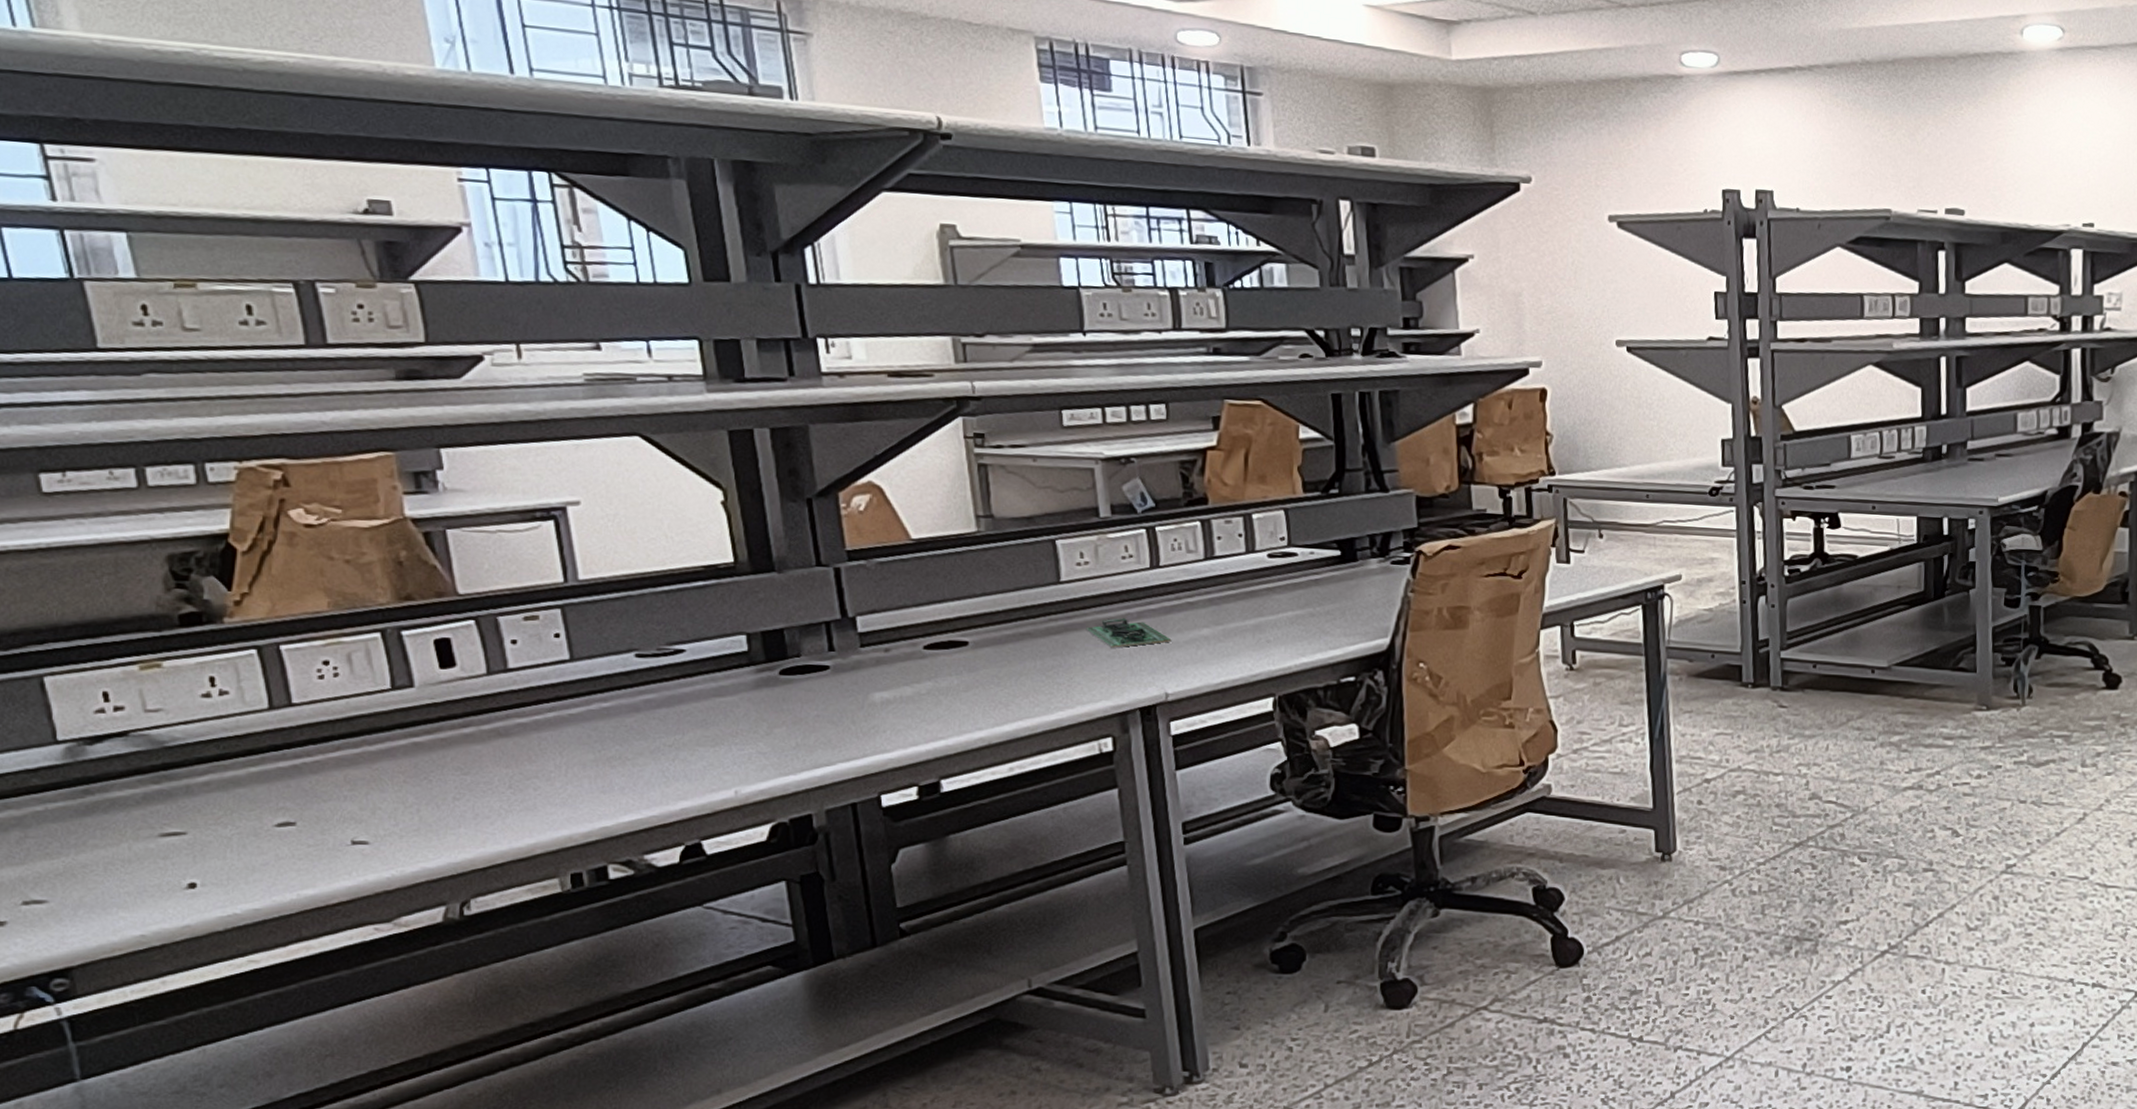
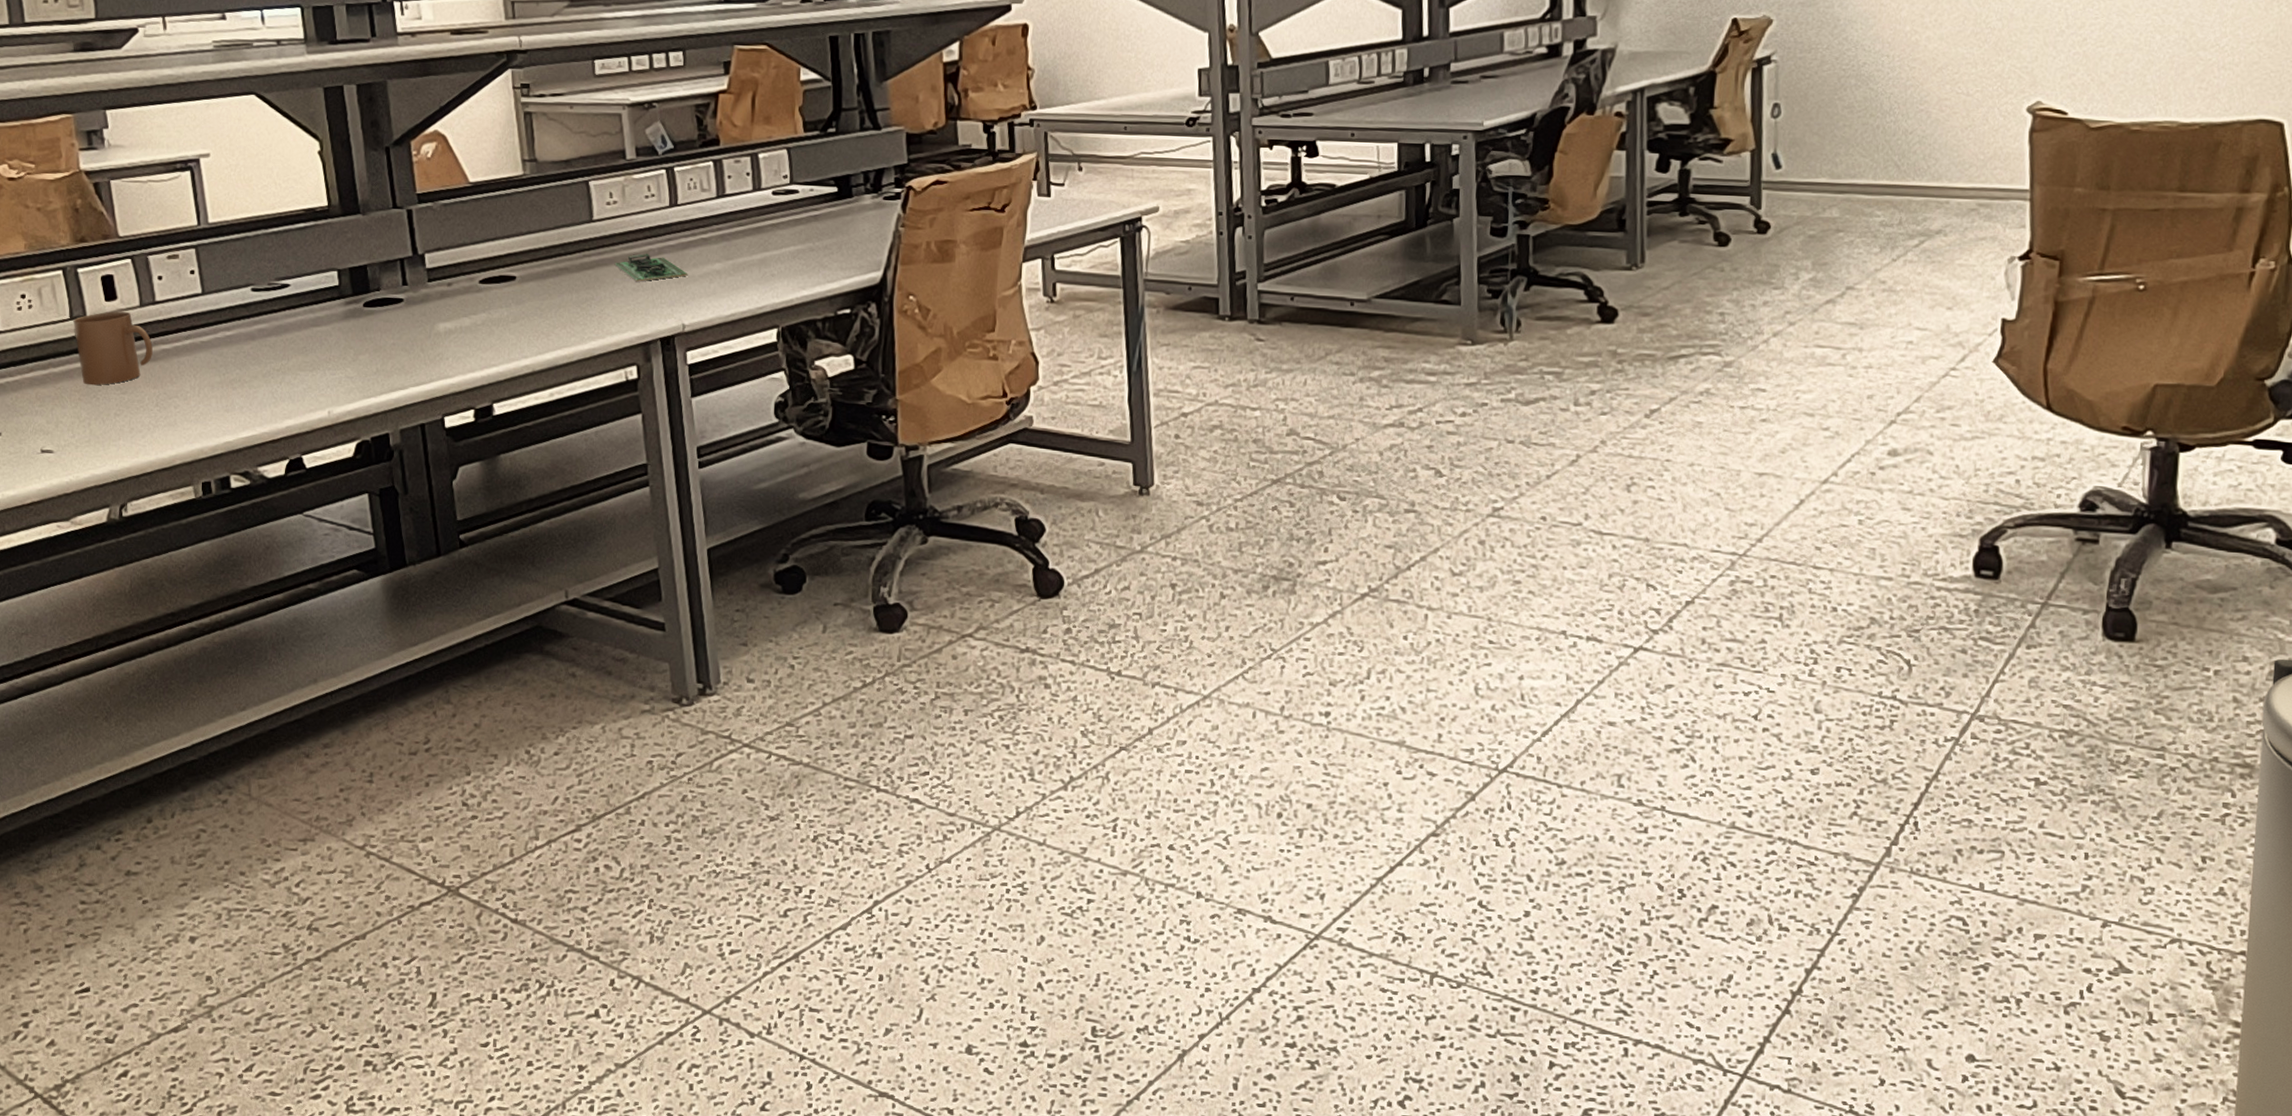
mug: none [395,680,504,766] -> present [73,311,153,386]

